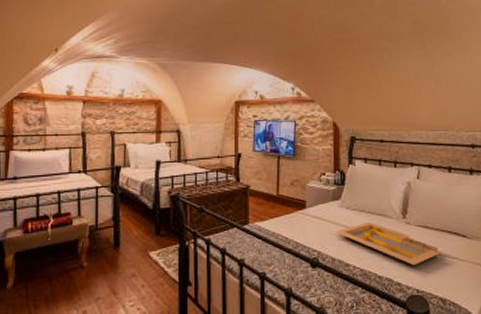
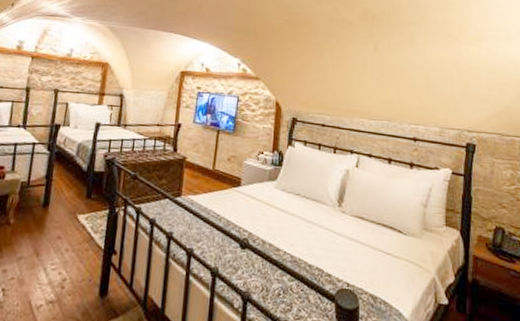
serving tray: present [335,222,440,266] -> none [268,207,374,258]

